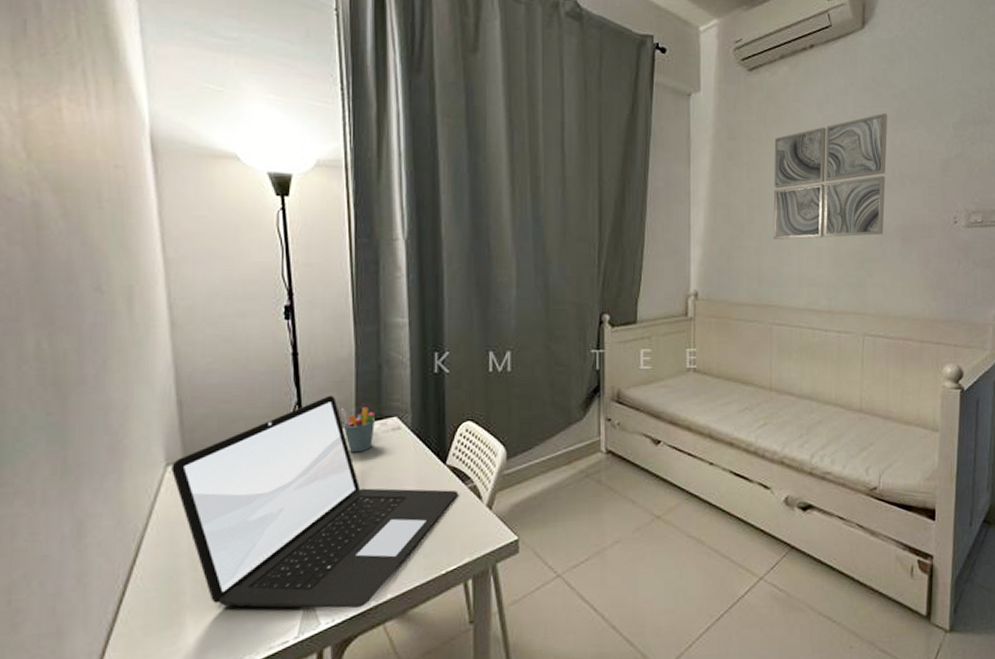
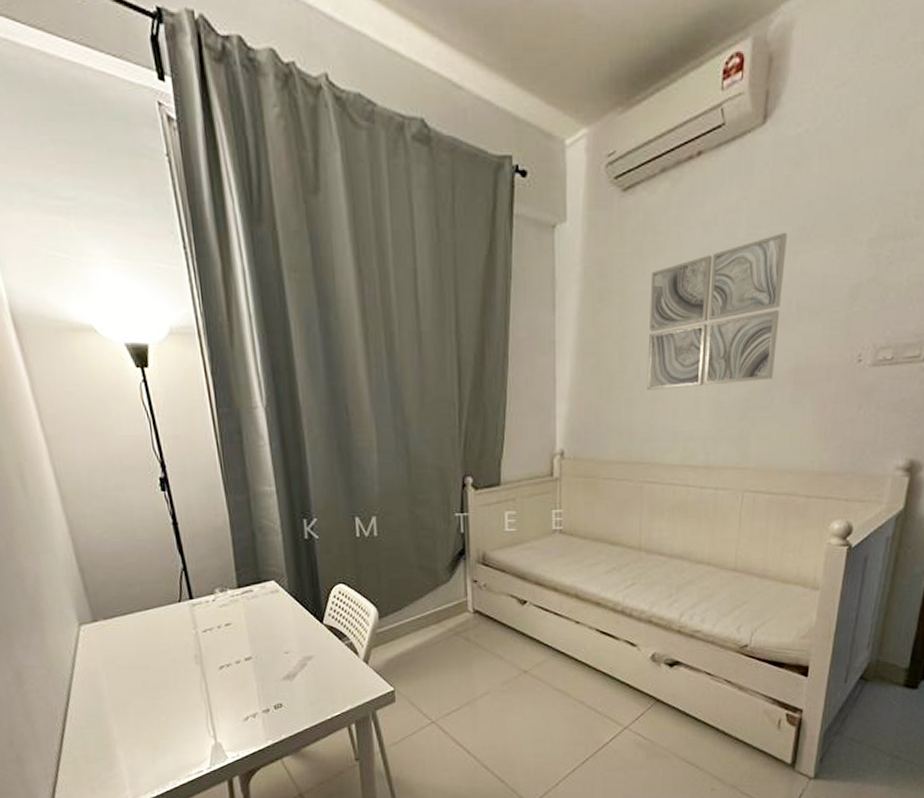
laptop: present [171,395,459,609] -> none [83,562,337,746]
pen holder: present [341,406,375,453] -> none [223,571,255,614]

